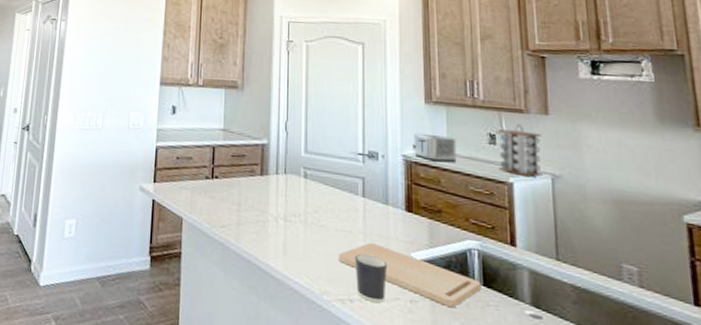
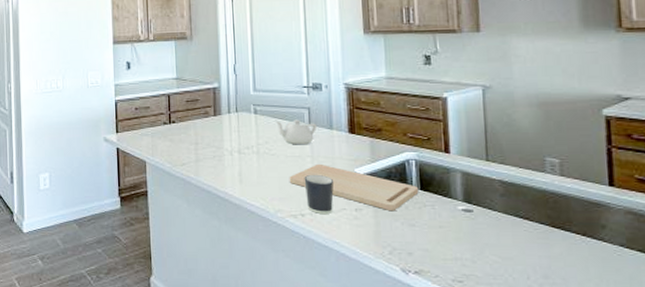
teapot: none [326,188,372,220] -> present [275,119,317,145]
toaster: present [412,134,457,163] -> none [353,61,395,86]
spice rack: present [497,125,543,177] -> none [432,44,474,90]

